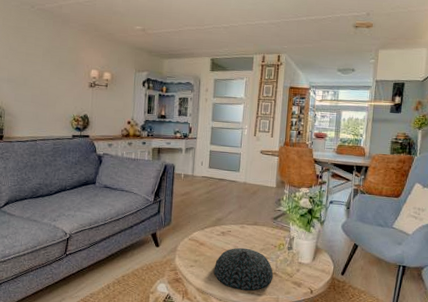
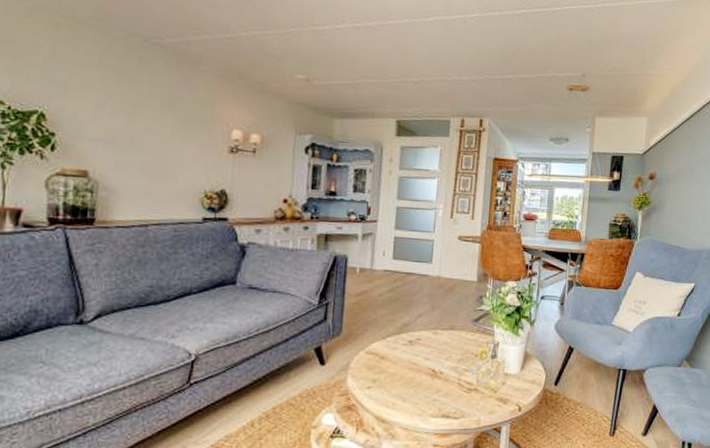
bowl: present [213,247,274,291] -> none [398,359,474,415]

